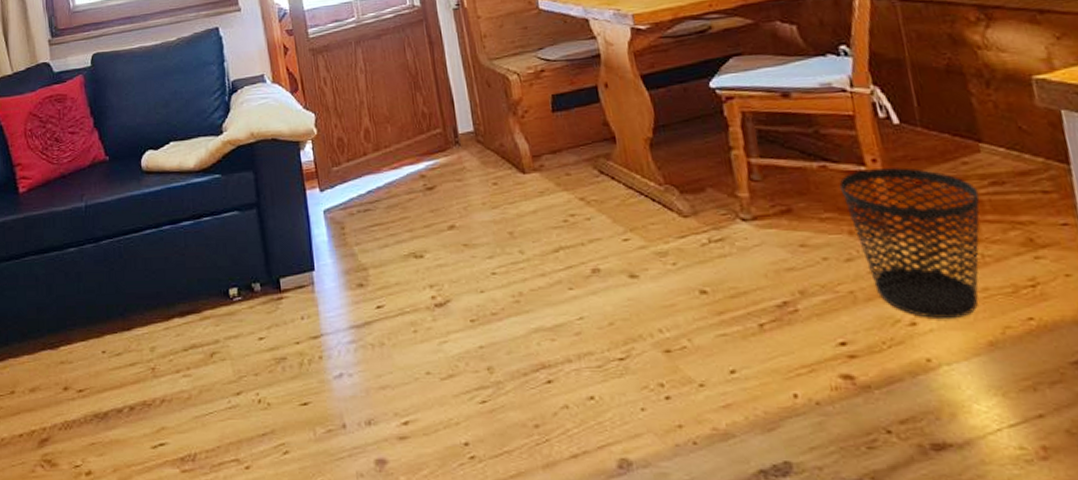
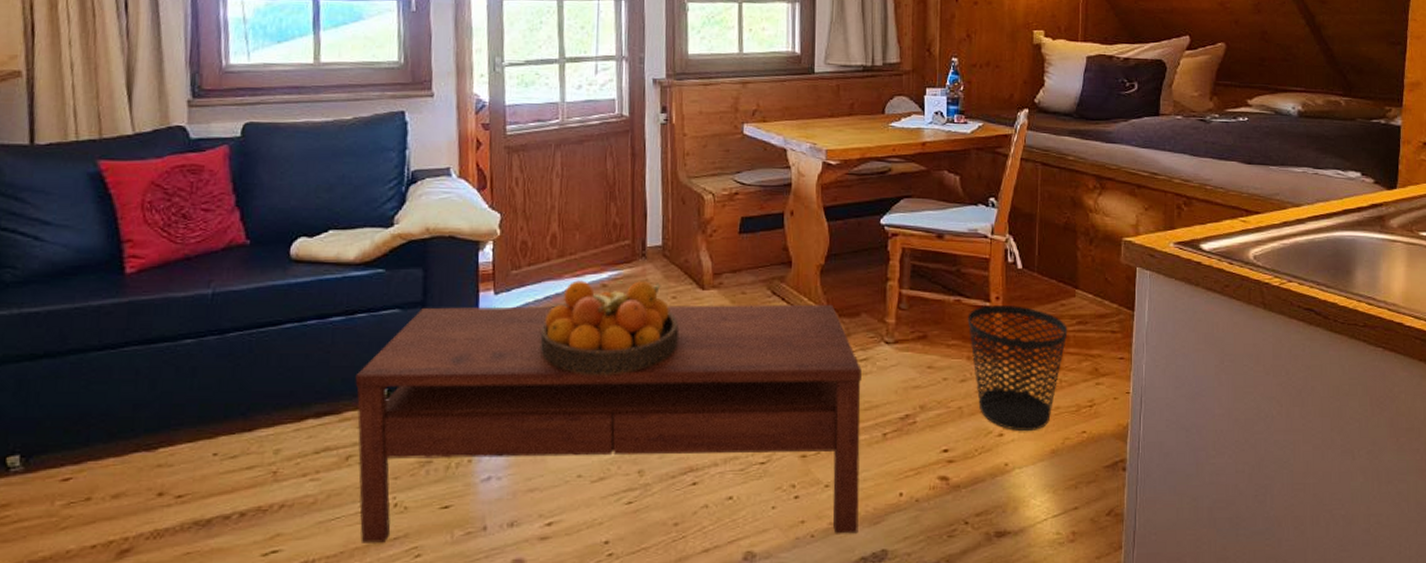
coffee table: none [209,180,750,442] -> present [355,304,862,545]
fruit bowl: none [368,169,508,269] -> present [539,280,680,376]

